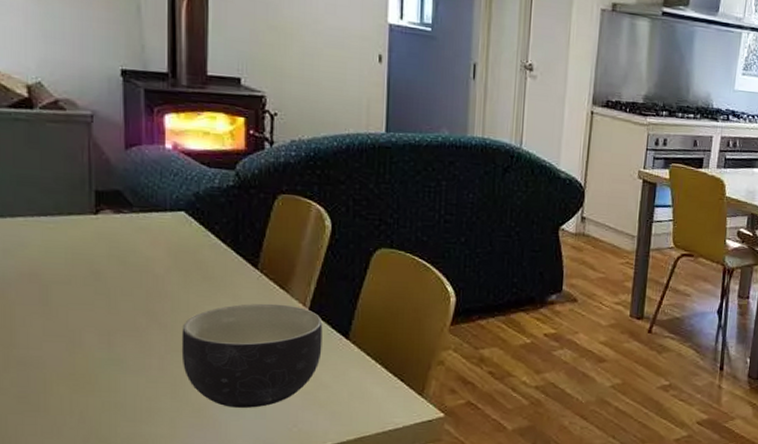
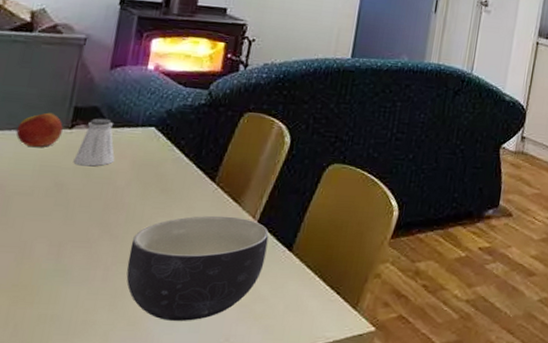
apple: none [39,197,87,235] -> present [16,112,63,148]
saltshaker: none [105,202,149,254] -> present [73,118,115,167]

